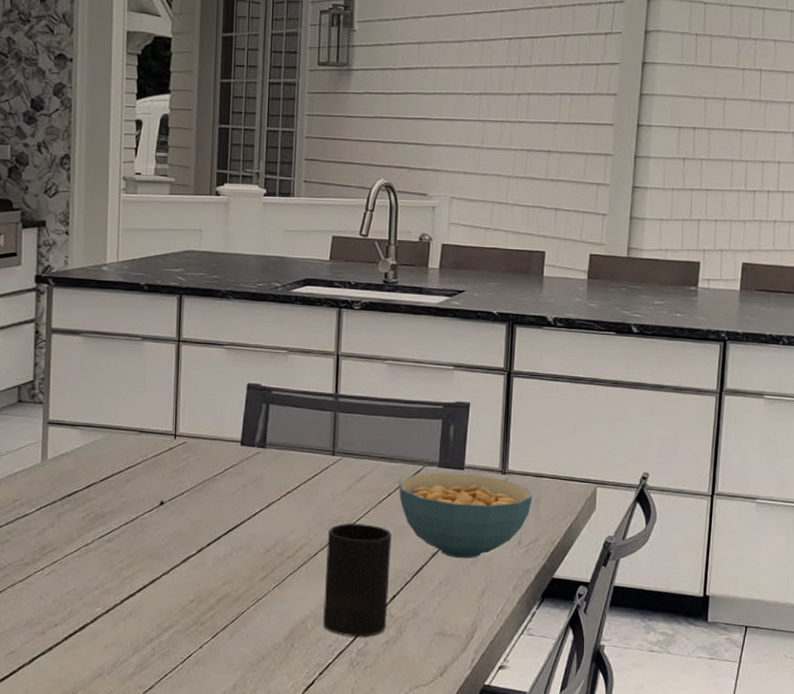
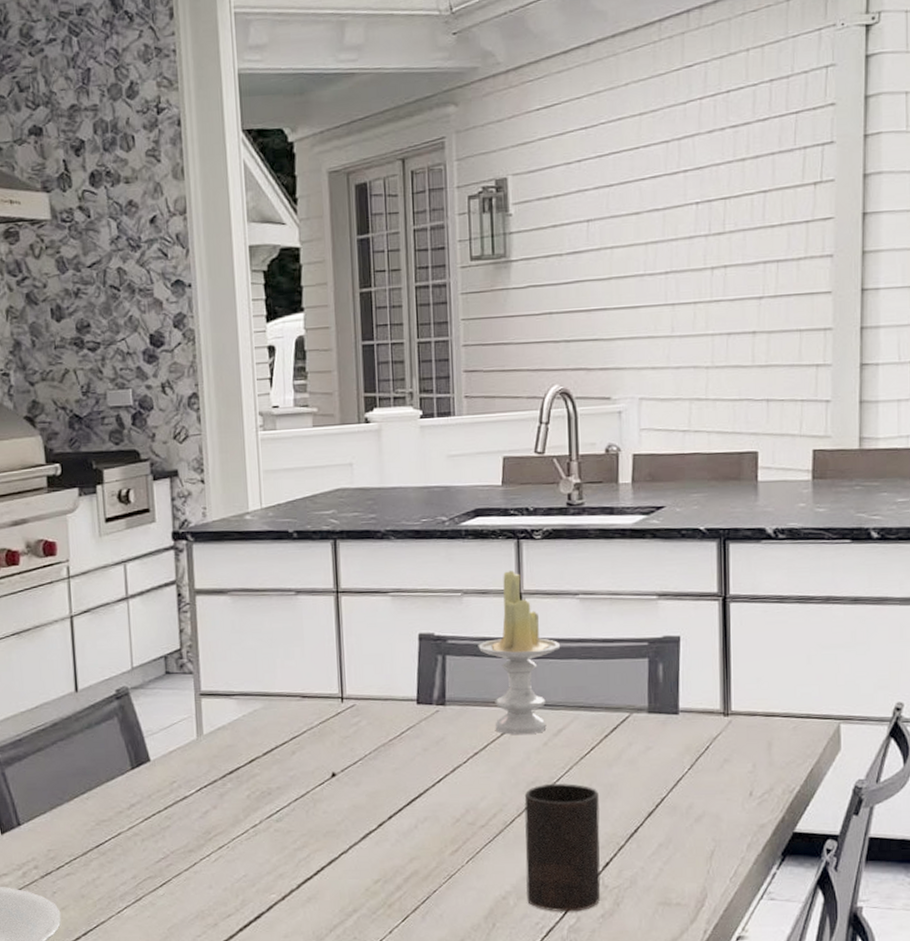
candle: none [298,335,369,479] -> present [478,571,561,735]
cereal bowl: present [398,472,533,559] -> none [602,718,763,817]

